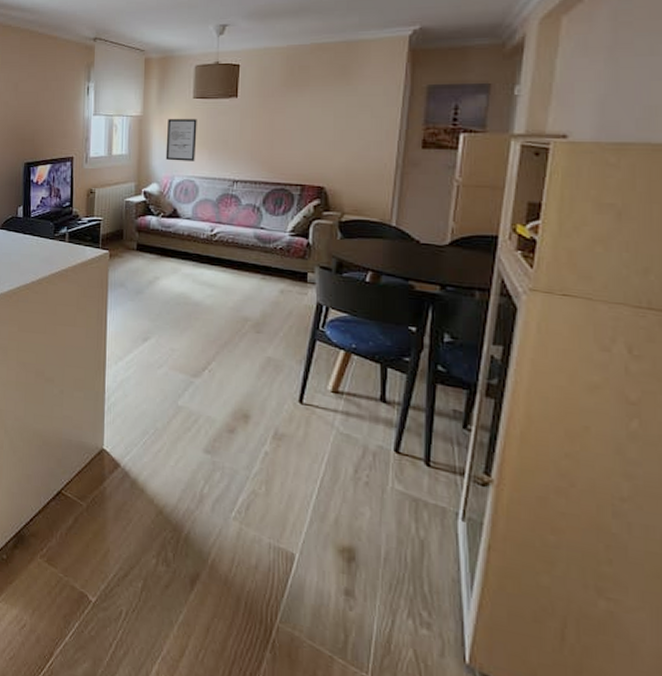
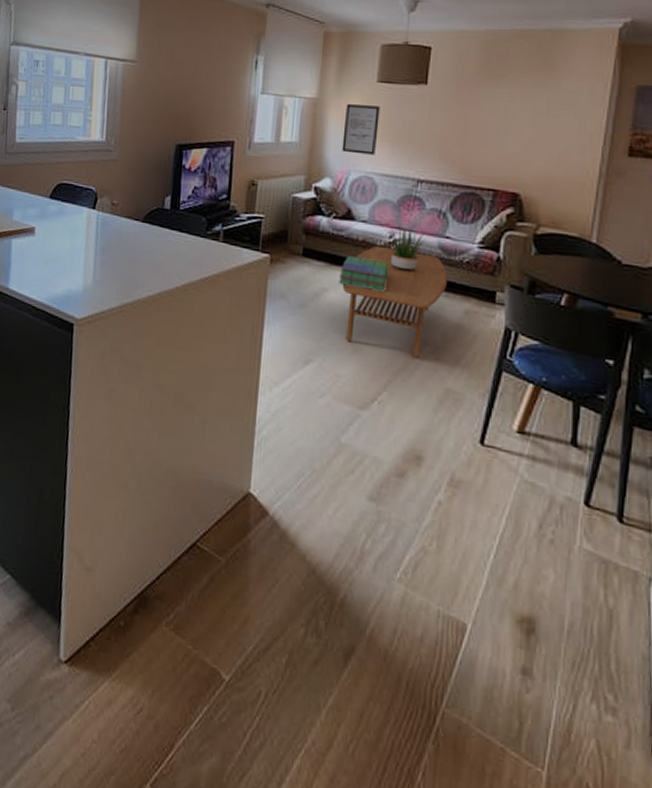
stack of books: none [169,247,212,277] -> present [339,255,389,292]
coffee table: none [172,238,263,332] -> present [342,245,447,358]
potted plant: none [211,221,242,258] -> present [390,226,425,271]

